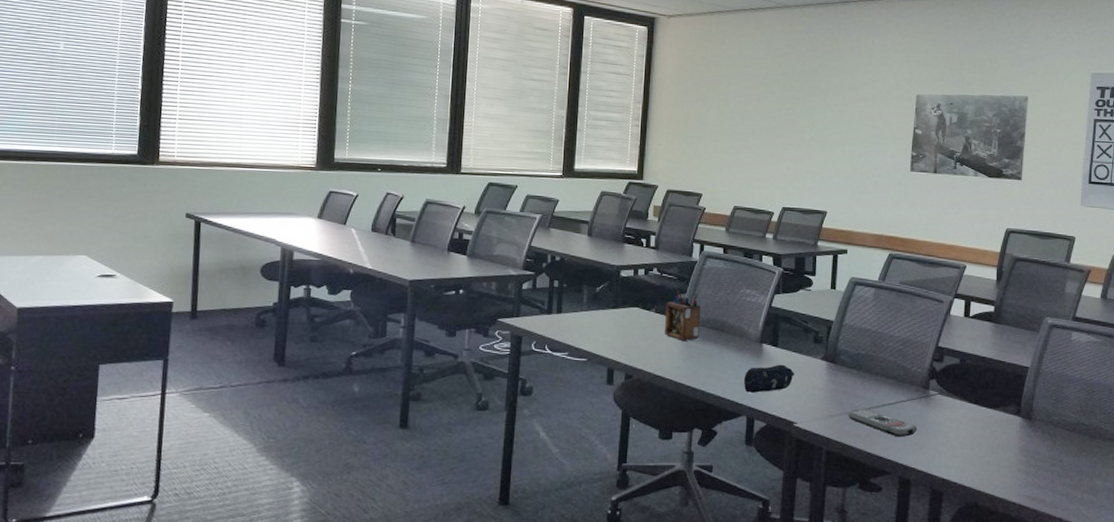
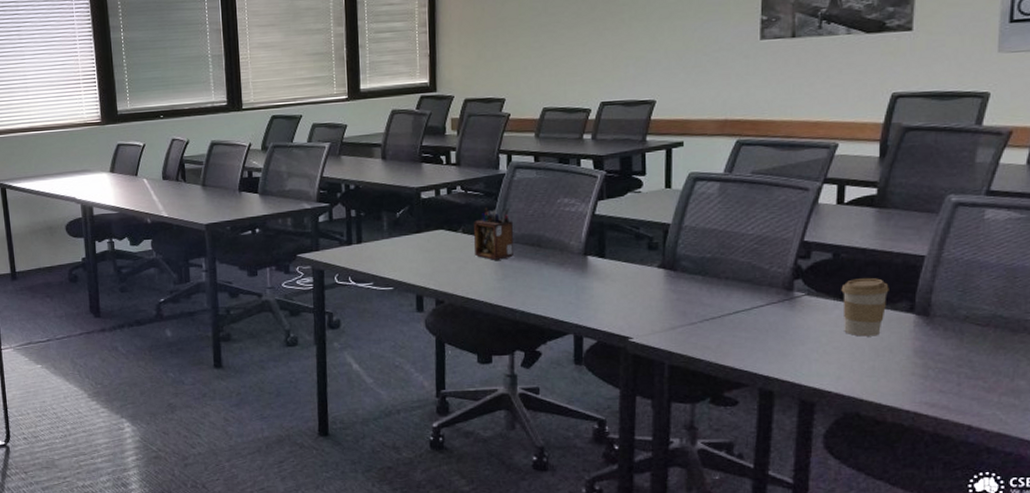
pencil case: present [743,364,795,393] -> none [567,276,628,309]
remote control: present [848,409,918,437] -> none [693,318,780,345]
coffee cup: none [966,383,1002,435] -> present [841,278,889,337]

